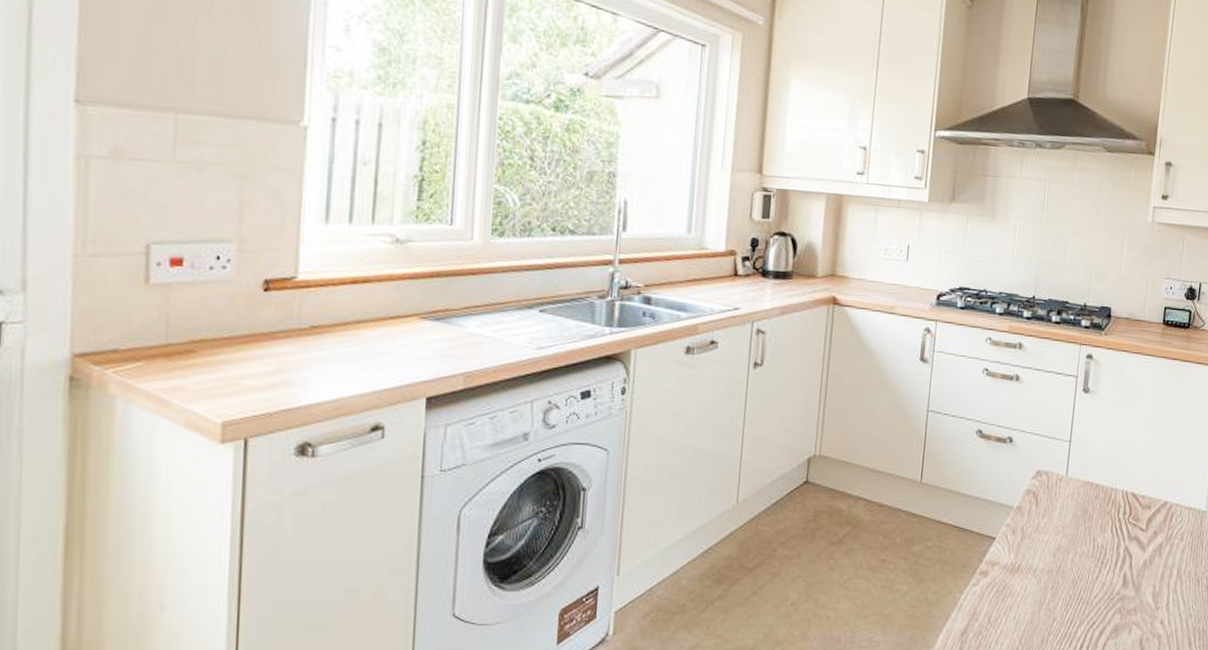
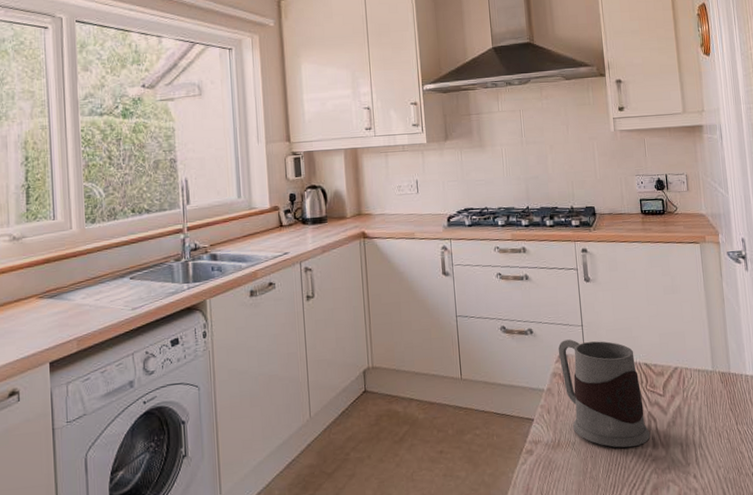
mug: none [1037,455,1123,583] -> present [558,339,651,448]

